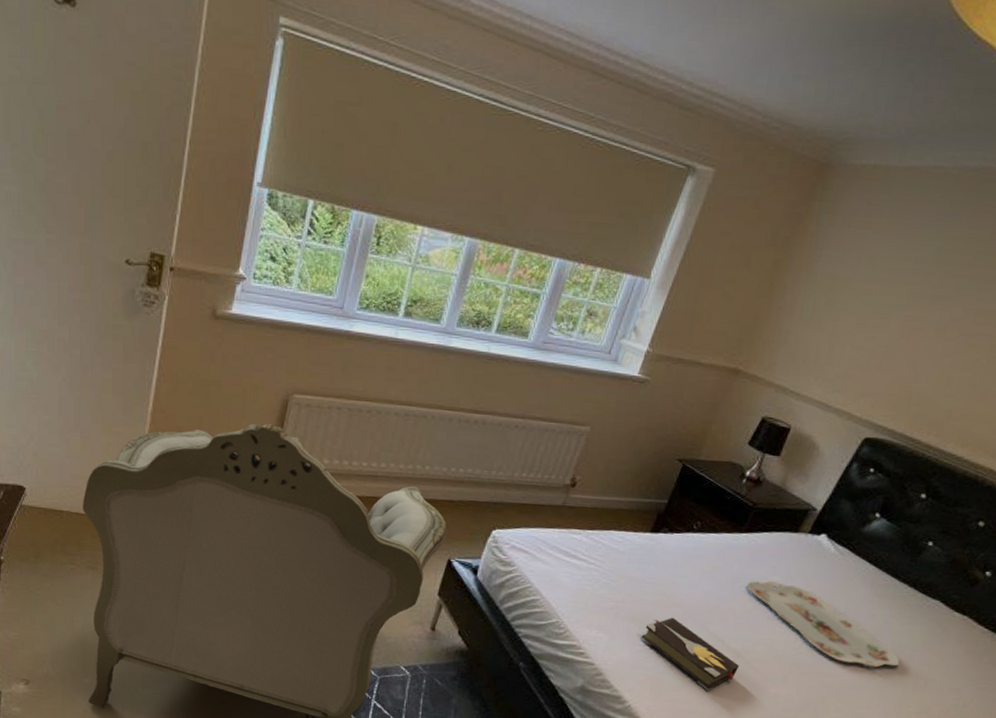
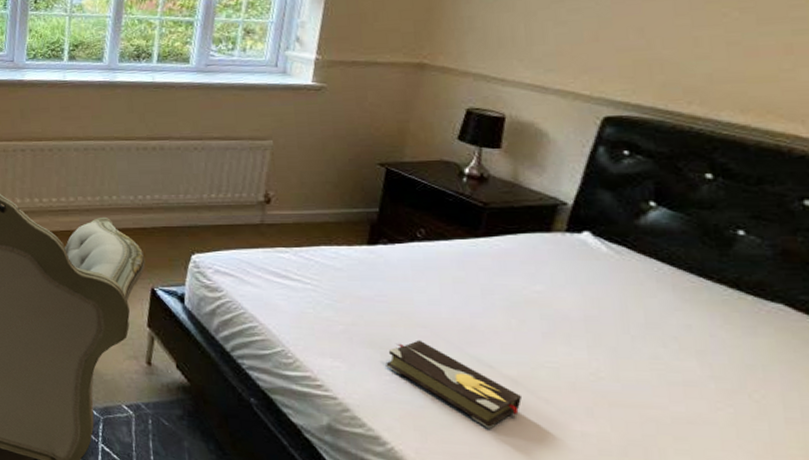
serving tray: present [746,581,900,667] -> none [502,291,752,395]

